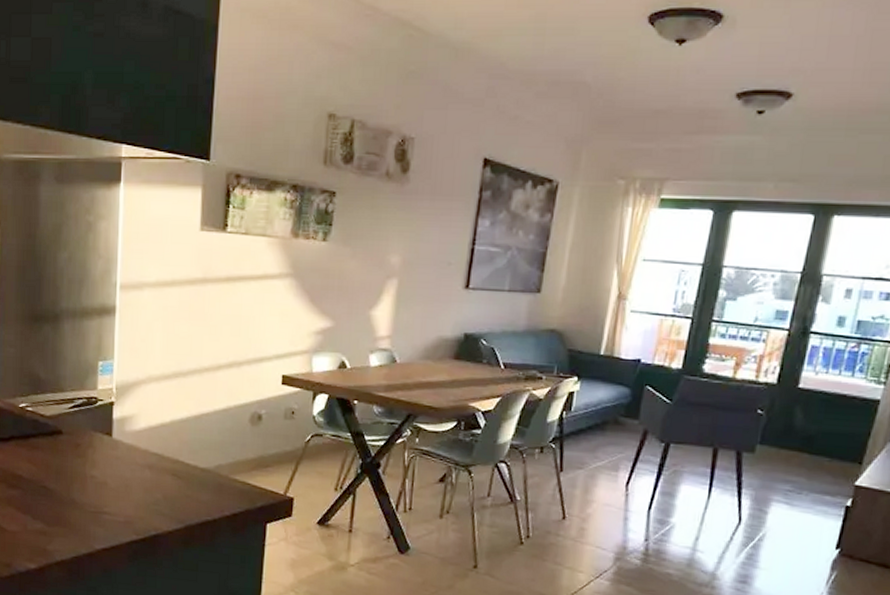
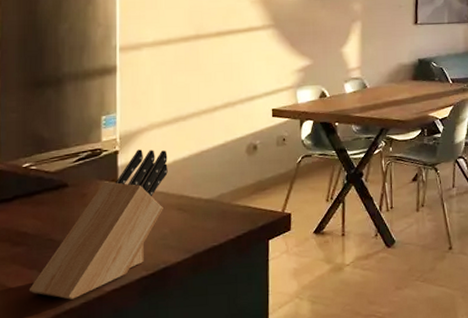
knife block: none [24,403,165,552] -> present [30,149,168,300]

